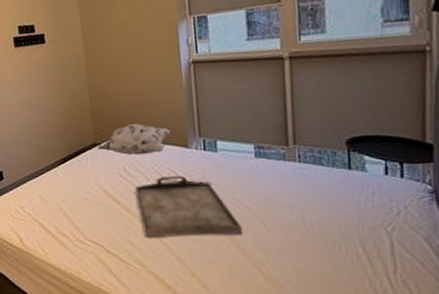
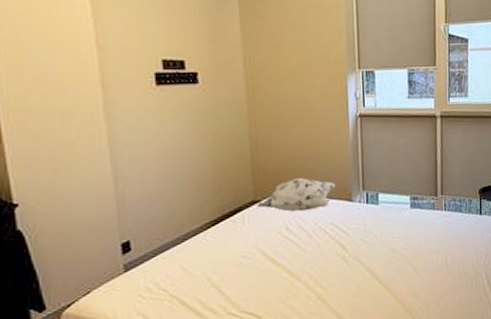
serving tray: present [135,175,243,237] -> none [297,229,398,298]

